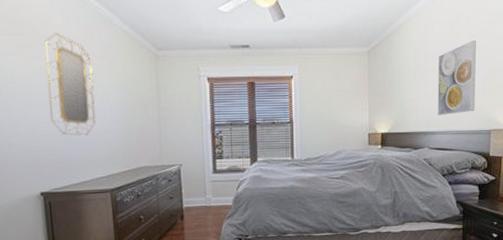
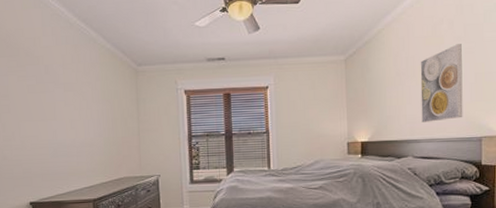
home mirror: present [44,33,96,136] -> none [35,53,80,148]

